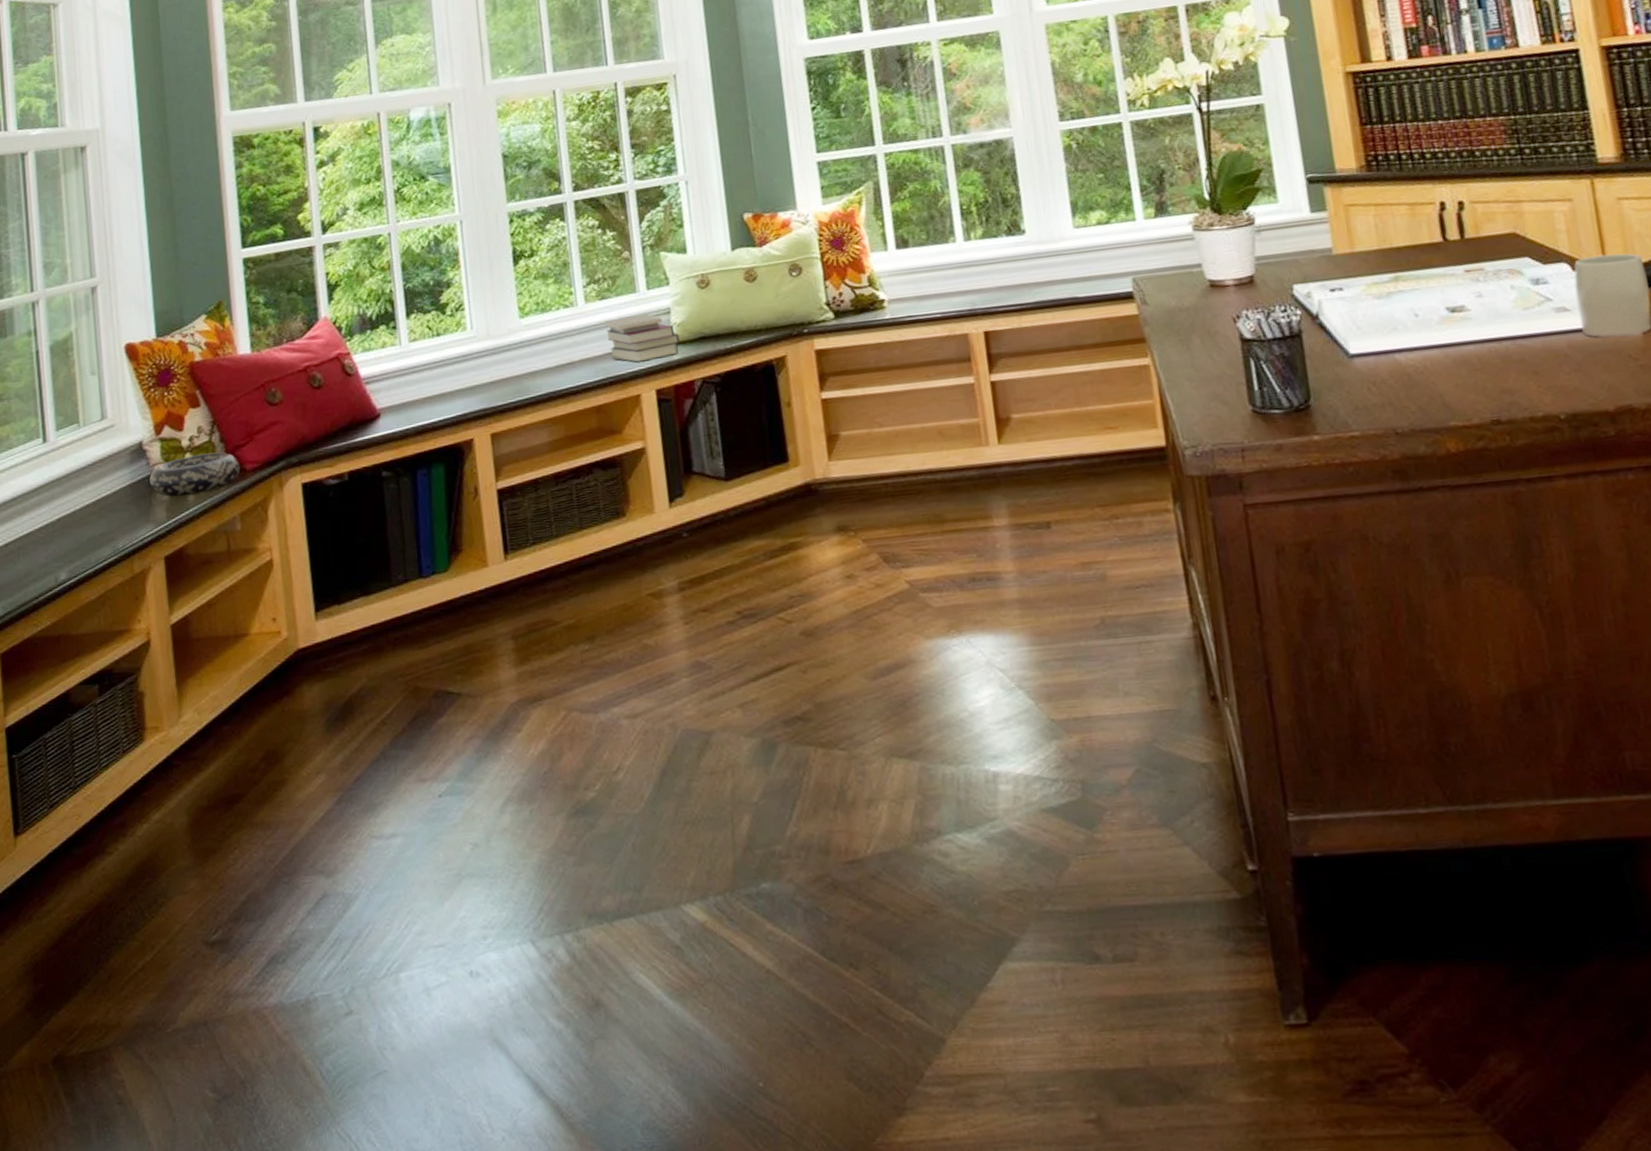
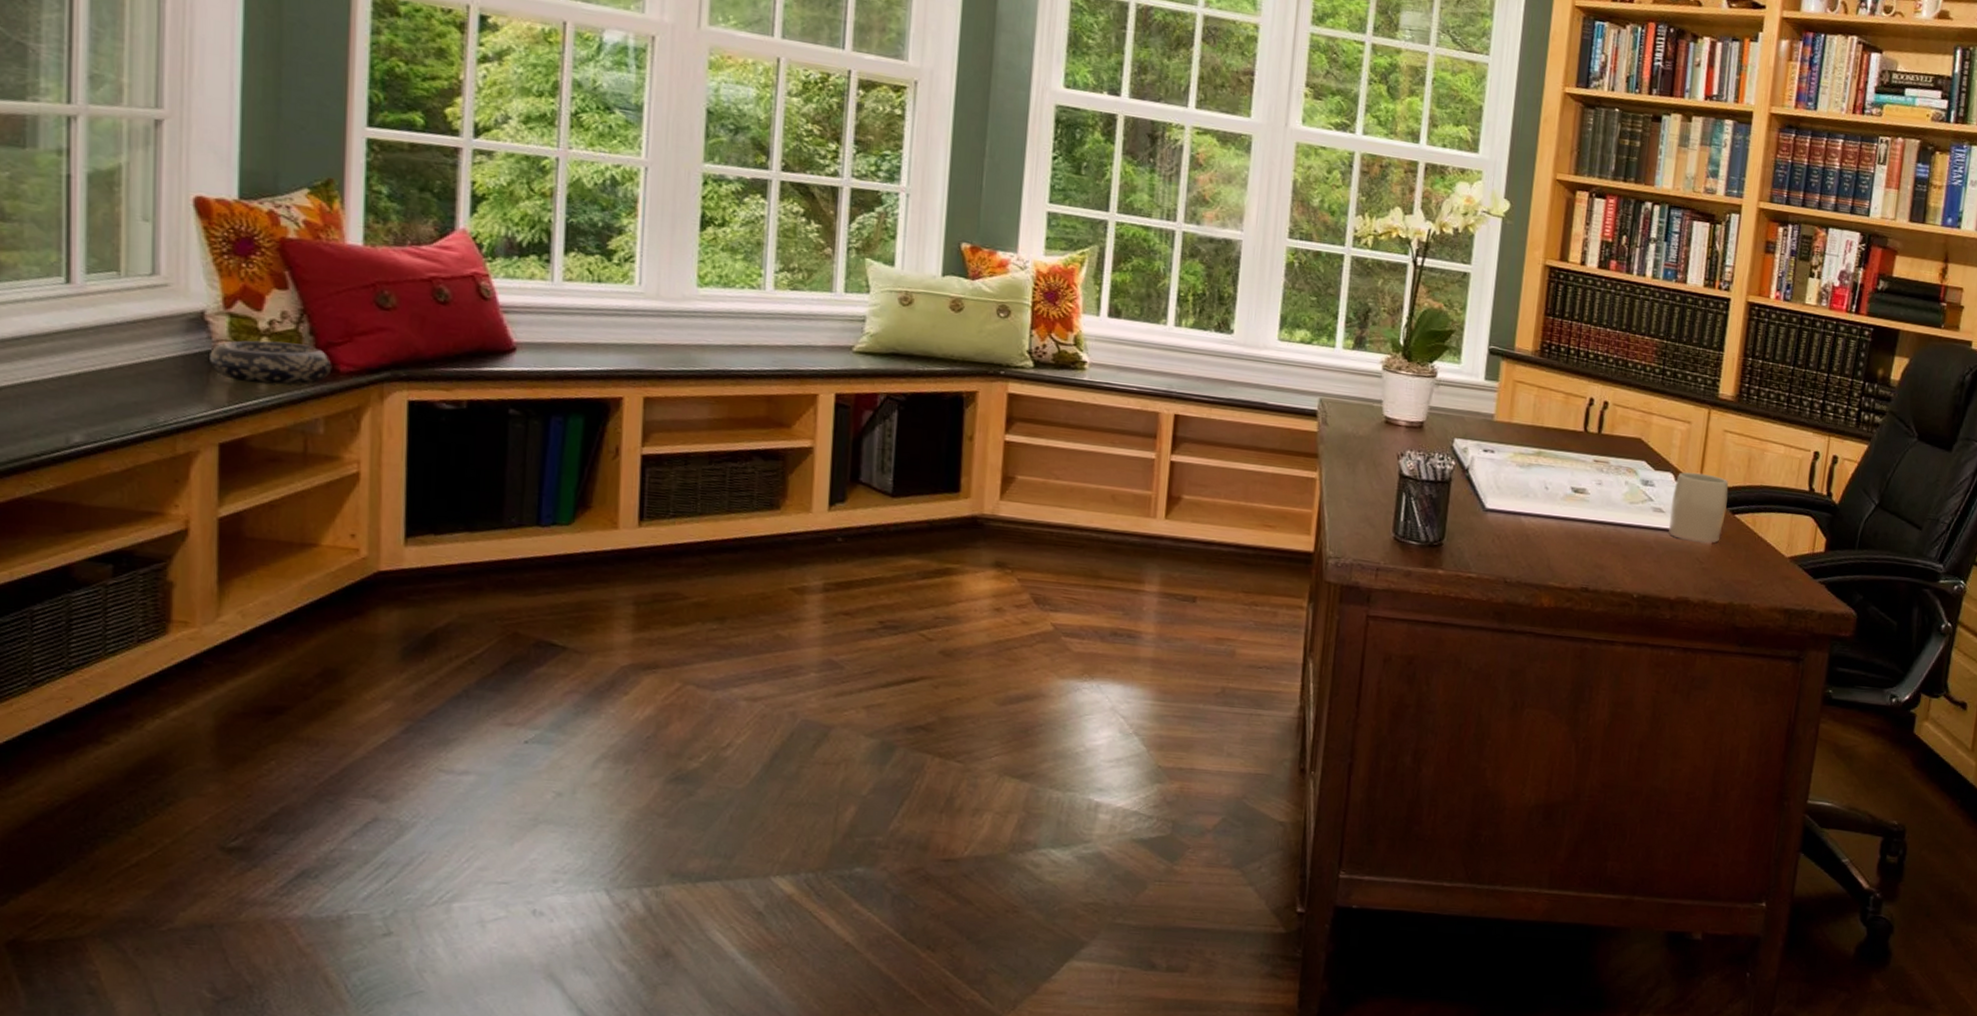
books: present [604,313,680,363] -> none [791,312,870,365]

